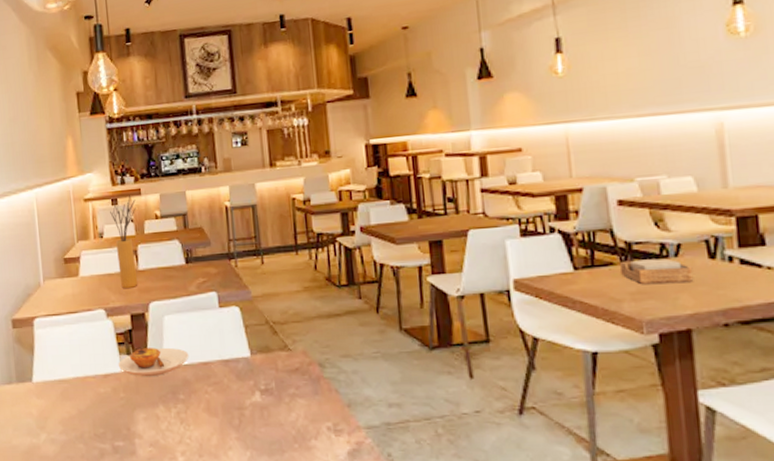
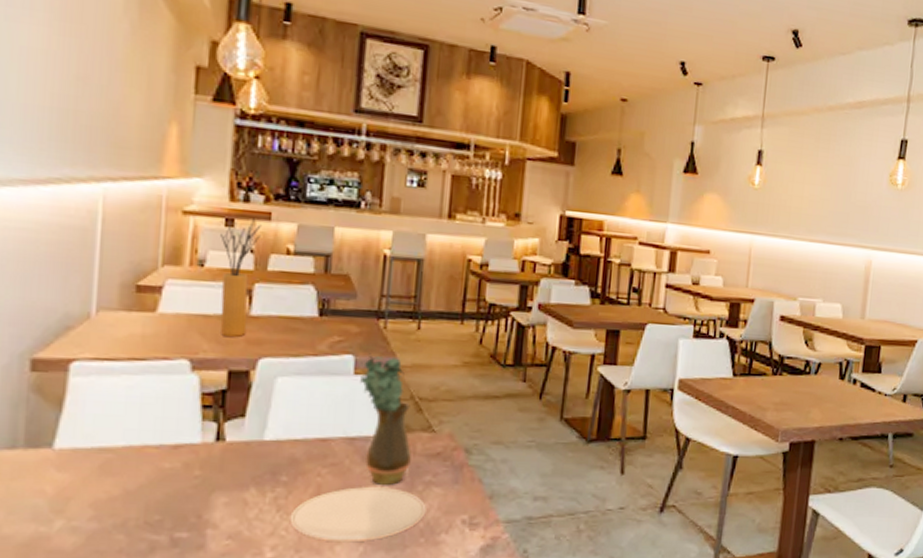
pudding: present [119,347,189,377] -> none [199,415,304,452]
plate: none [191,401,295,449] -> present [289,487,426,543]
vase: none [224,287,276,398] -> present [360,353,412,485]
napkin holder: present [619,258,694,284] -> none [770,373,826,398]

